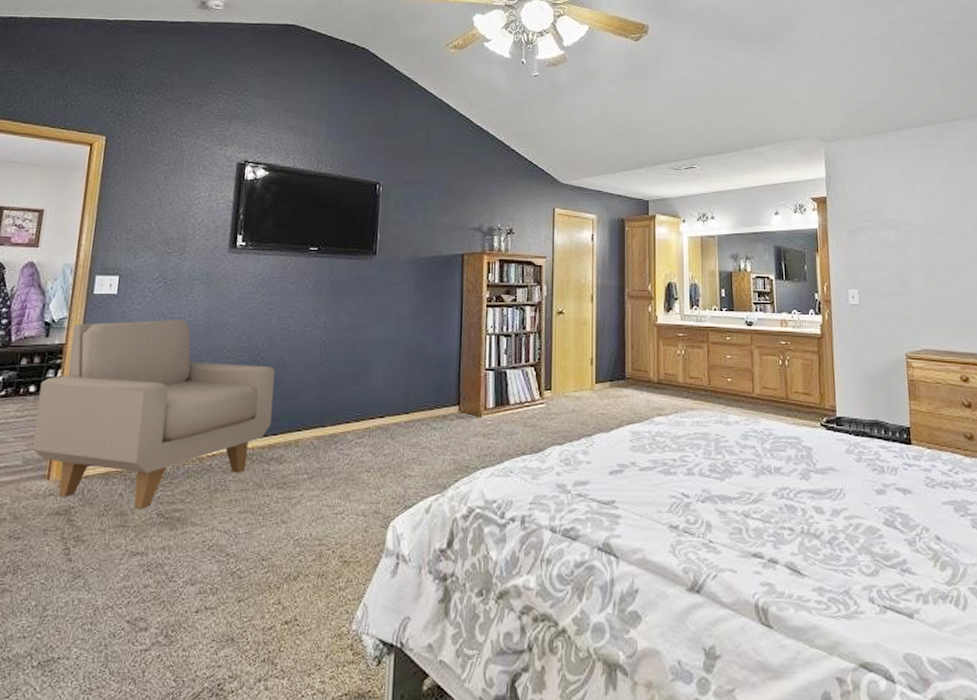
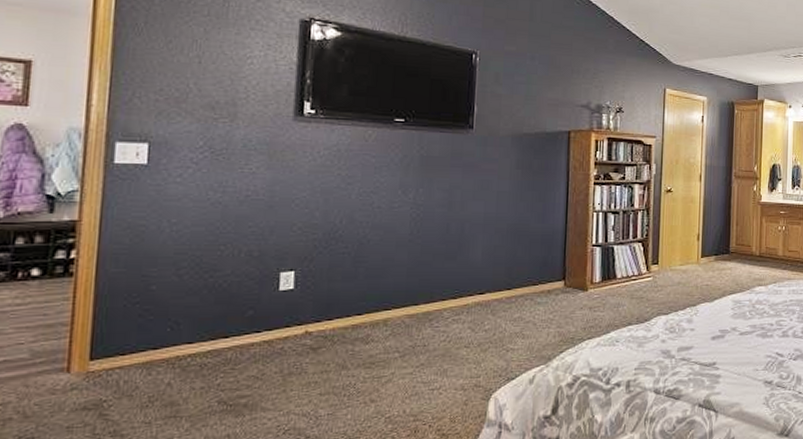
armchair: present [31,319,276,509] -> none [41,193,358,398]

